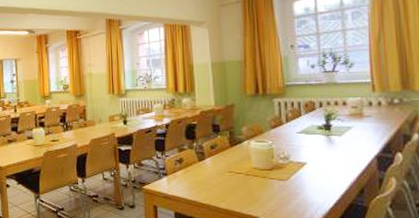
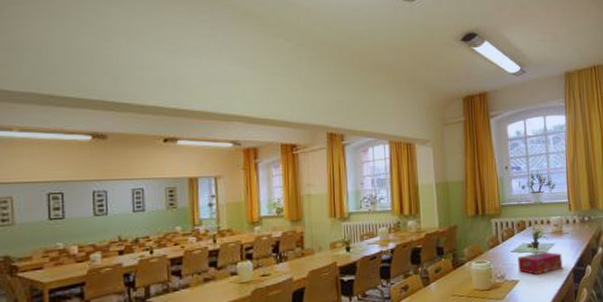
tissue box: none [305,134,363,158] -> present [518,251,562,275]

